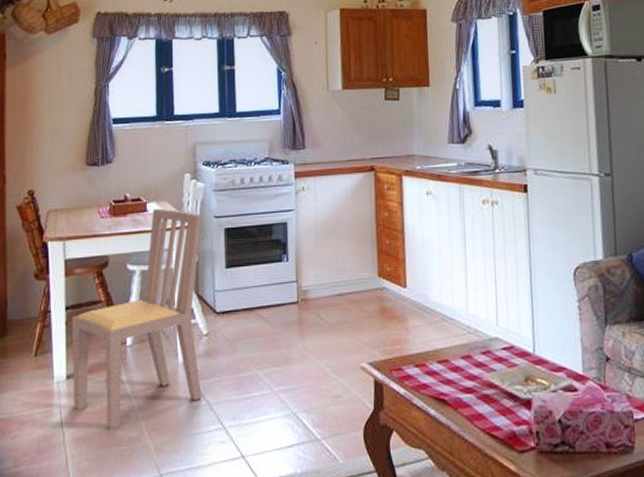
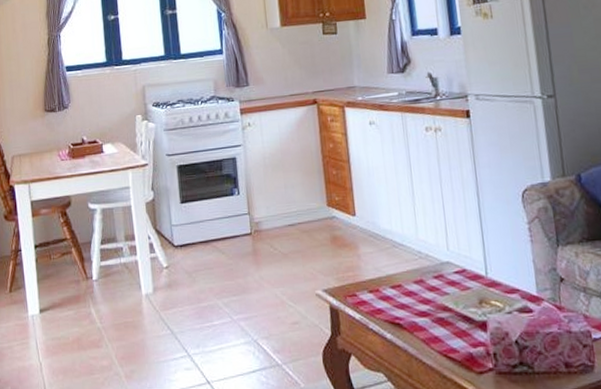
dining chair: present [71,208,203,430] -> none [40,149,166,360]

